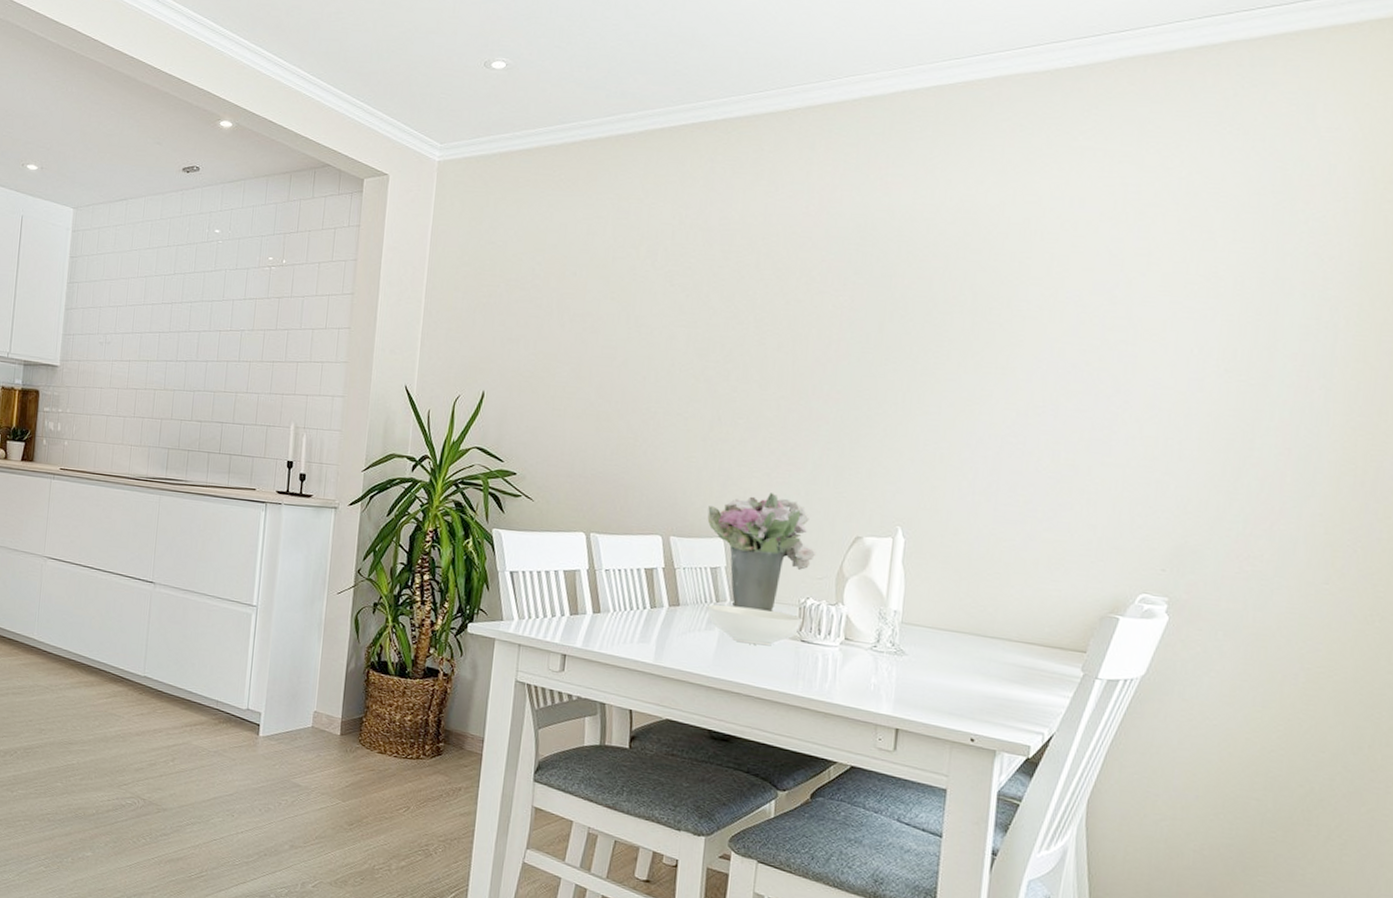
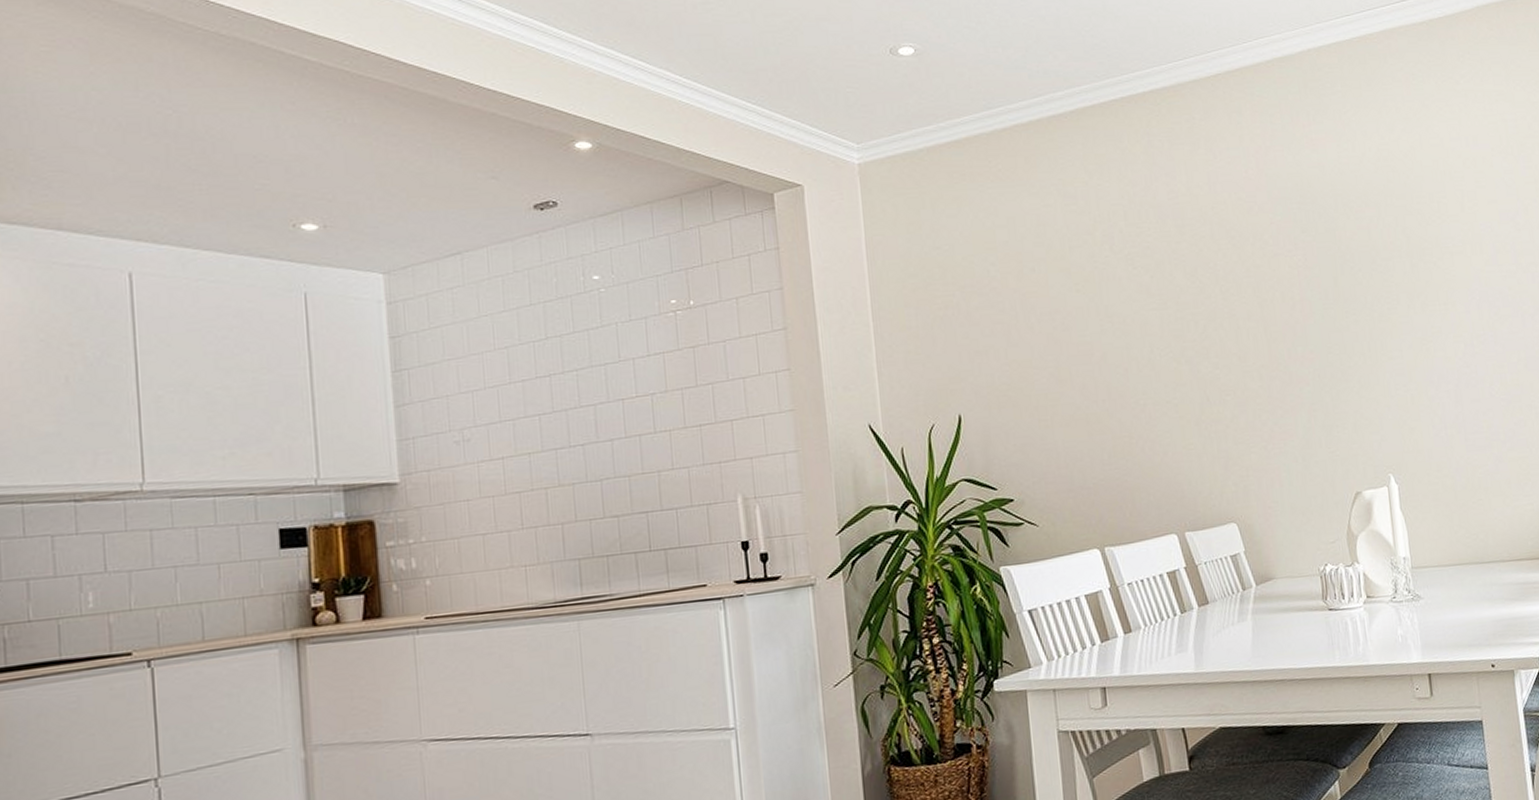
flower bouquet: present [707,492,817,613] -> none [1216,465,1325,592]
bowl: present [707,604,803,646] -> none [1235,585,1326,627]

